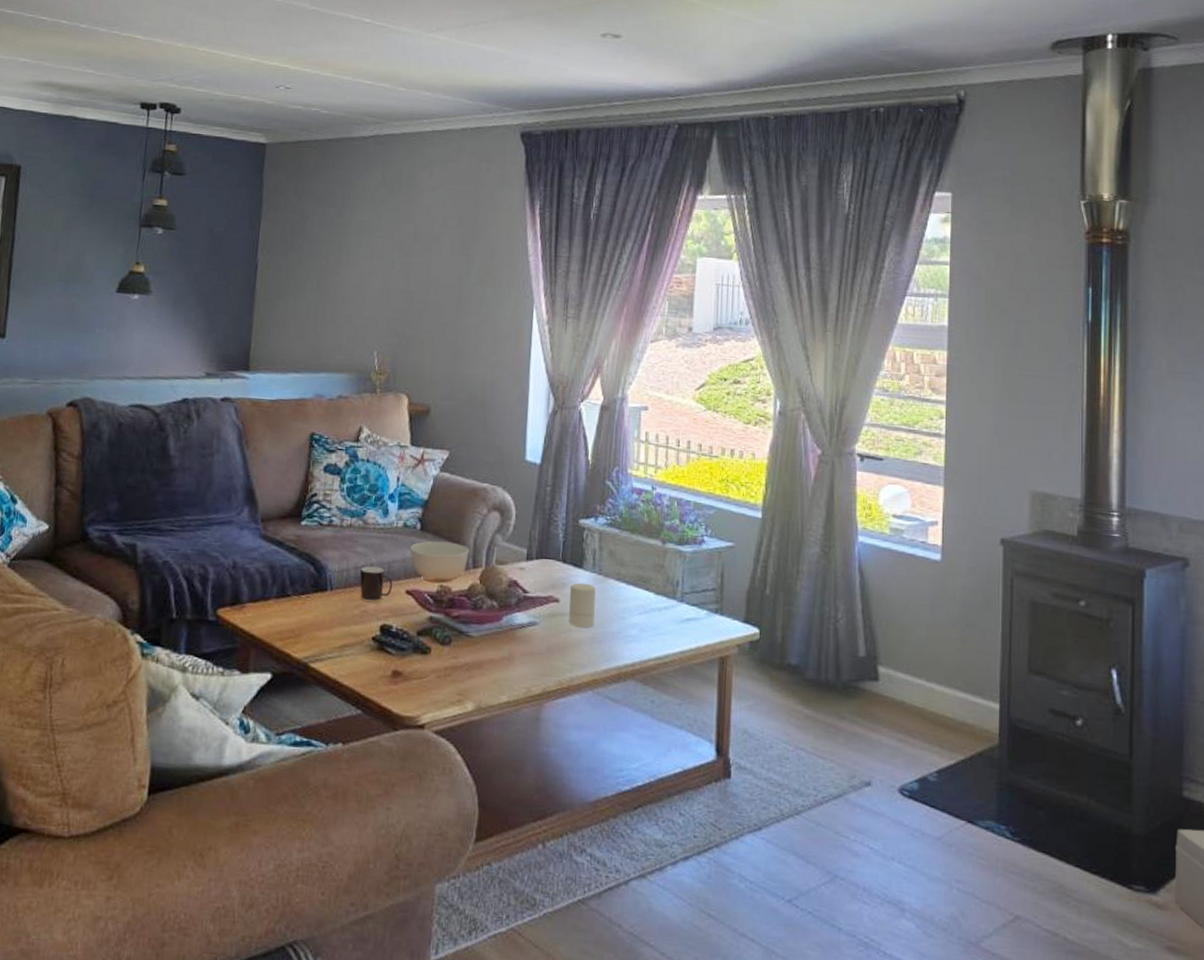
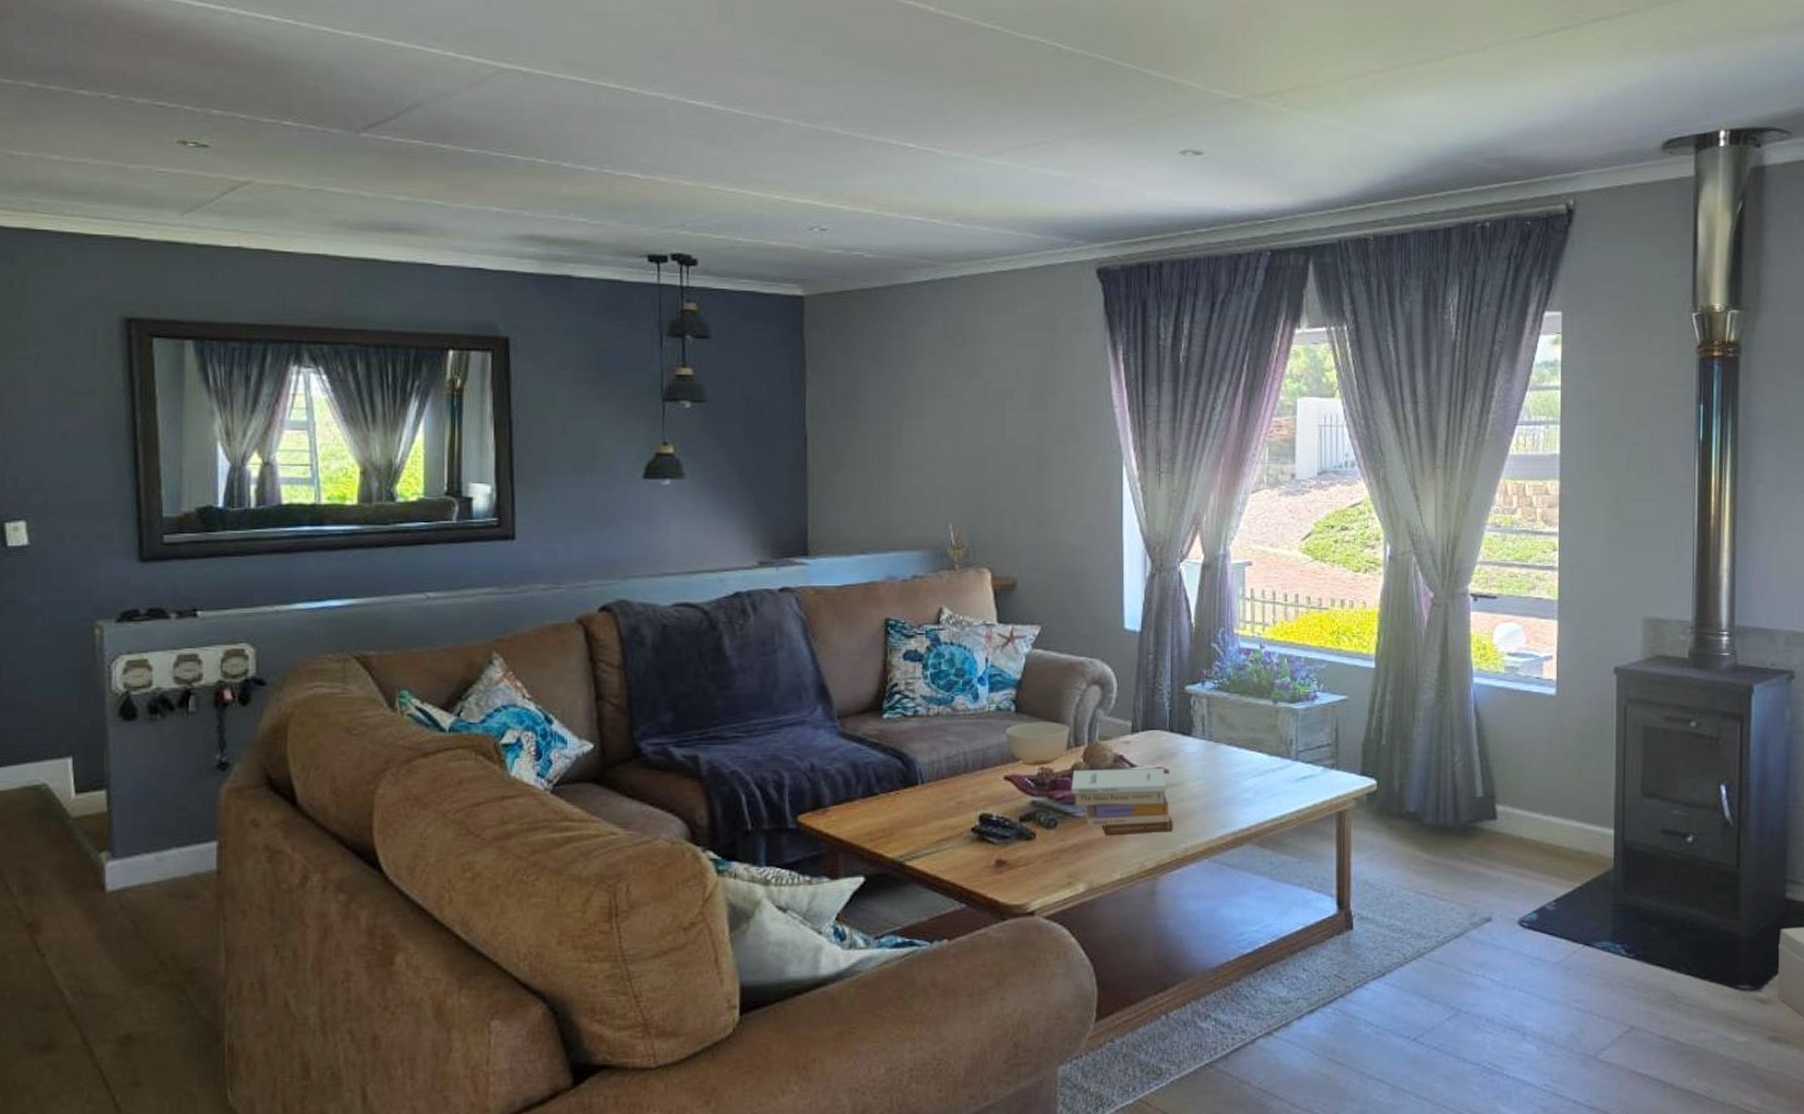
mug: present [359,566,392,603] -> none [952,755,989,793]
books: none [466,590,561,660] -> present [1071,767,1173,836]
candle: present [569,582,596,629] -> none [1179,751,1208,797]

